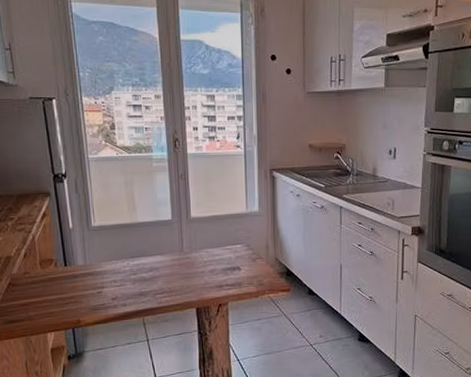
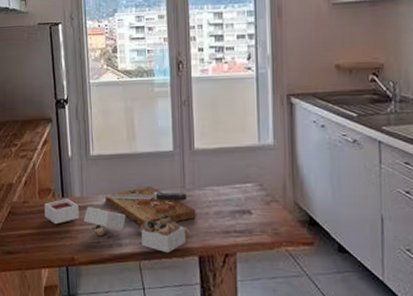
cutting board: none [47,251,193,308] -> present [45,186,196,253]

